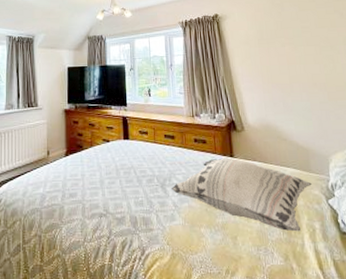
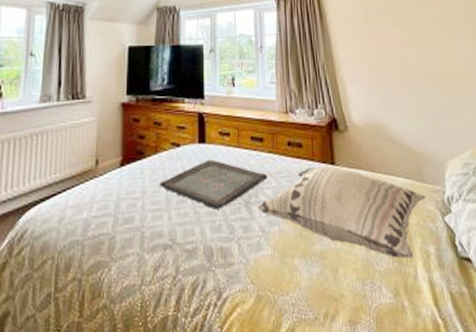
serving tray: none [95,152,178,189] -> present [160,159,267,210]

